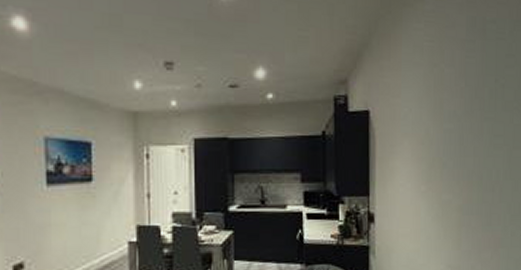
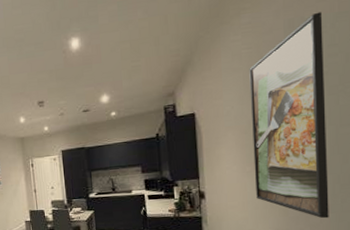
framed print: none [429,15,503,254] -> present [249,11,329,219]

